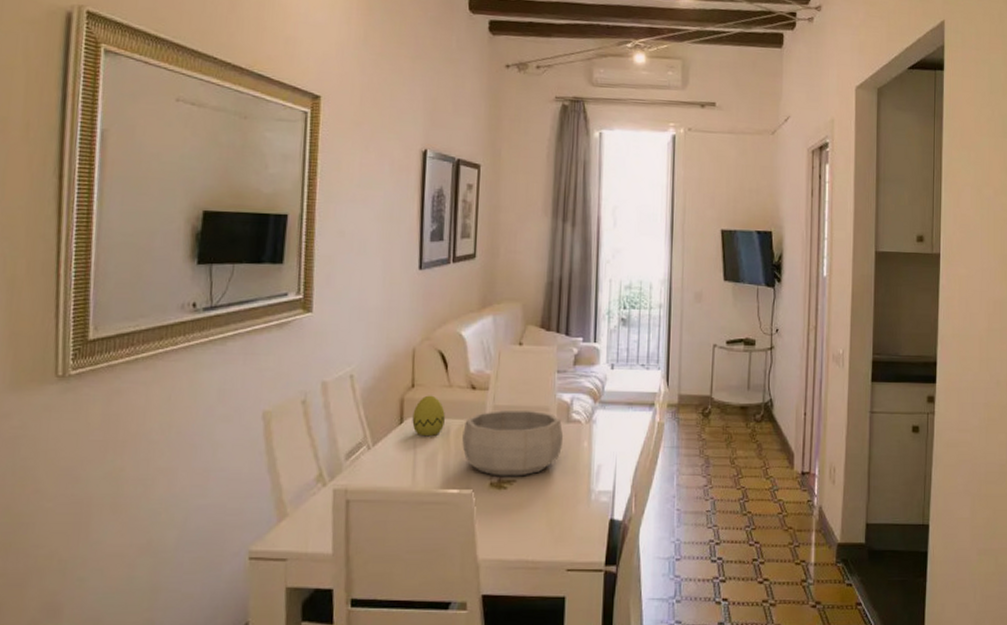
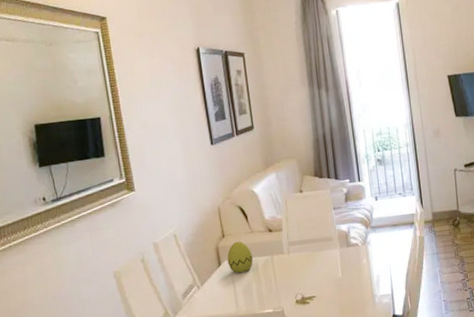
decorative bowl: present [462,409,564,476] -> none [268,241,347,295]

